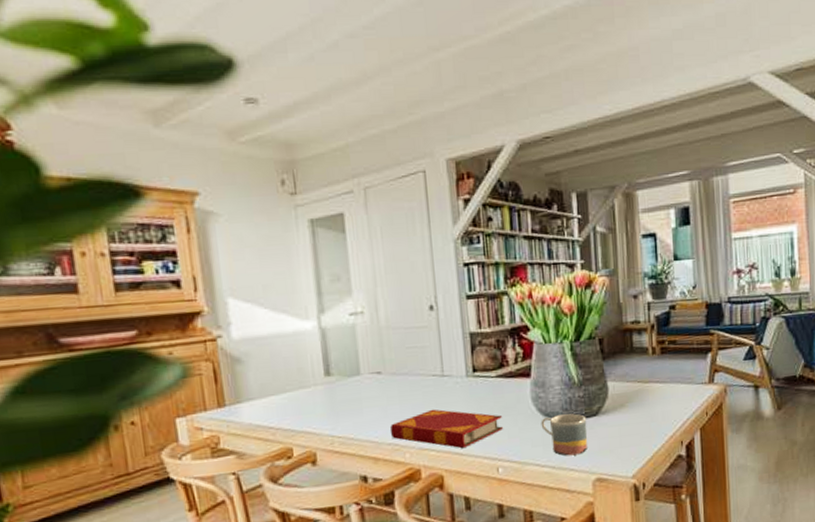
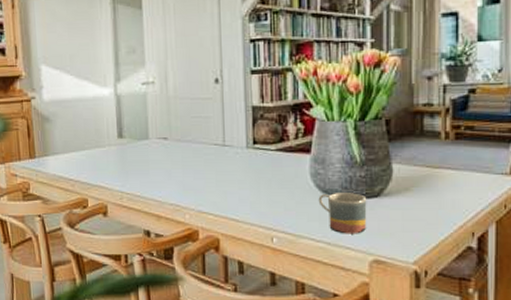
hardback book: present [391,409,503,449] -> none [173,176,279,216]

